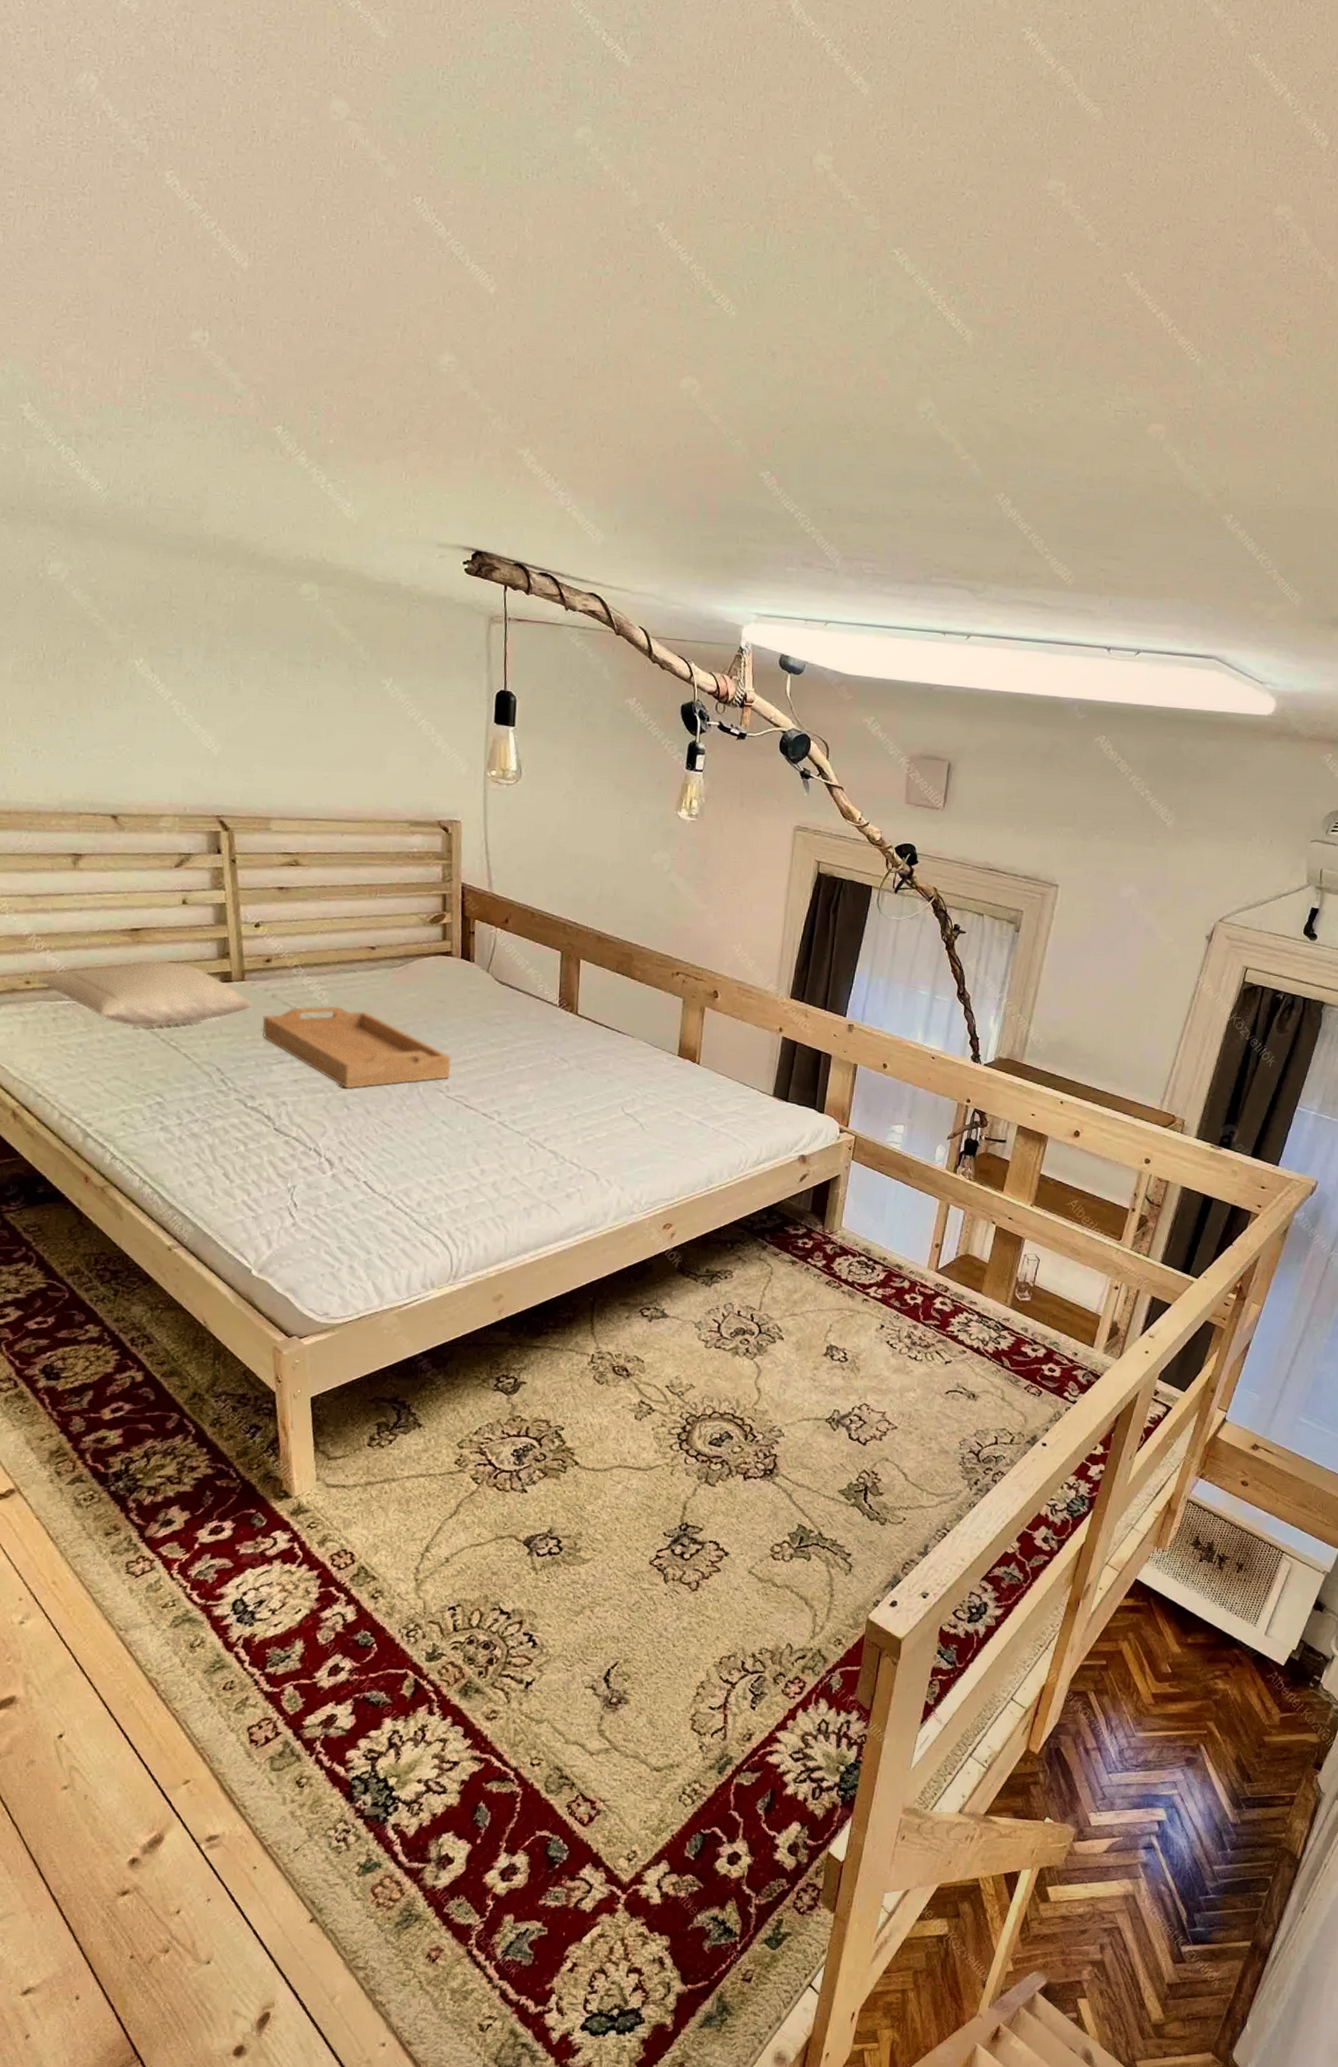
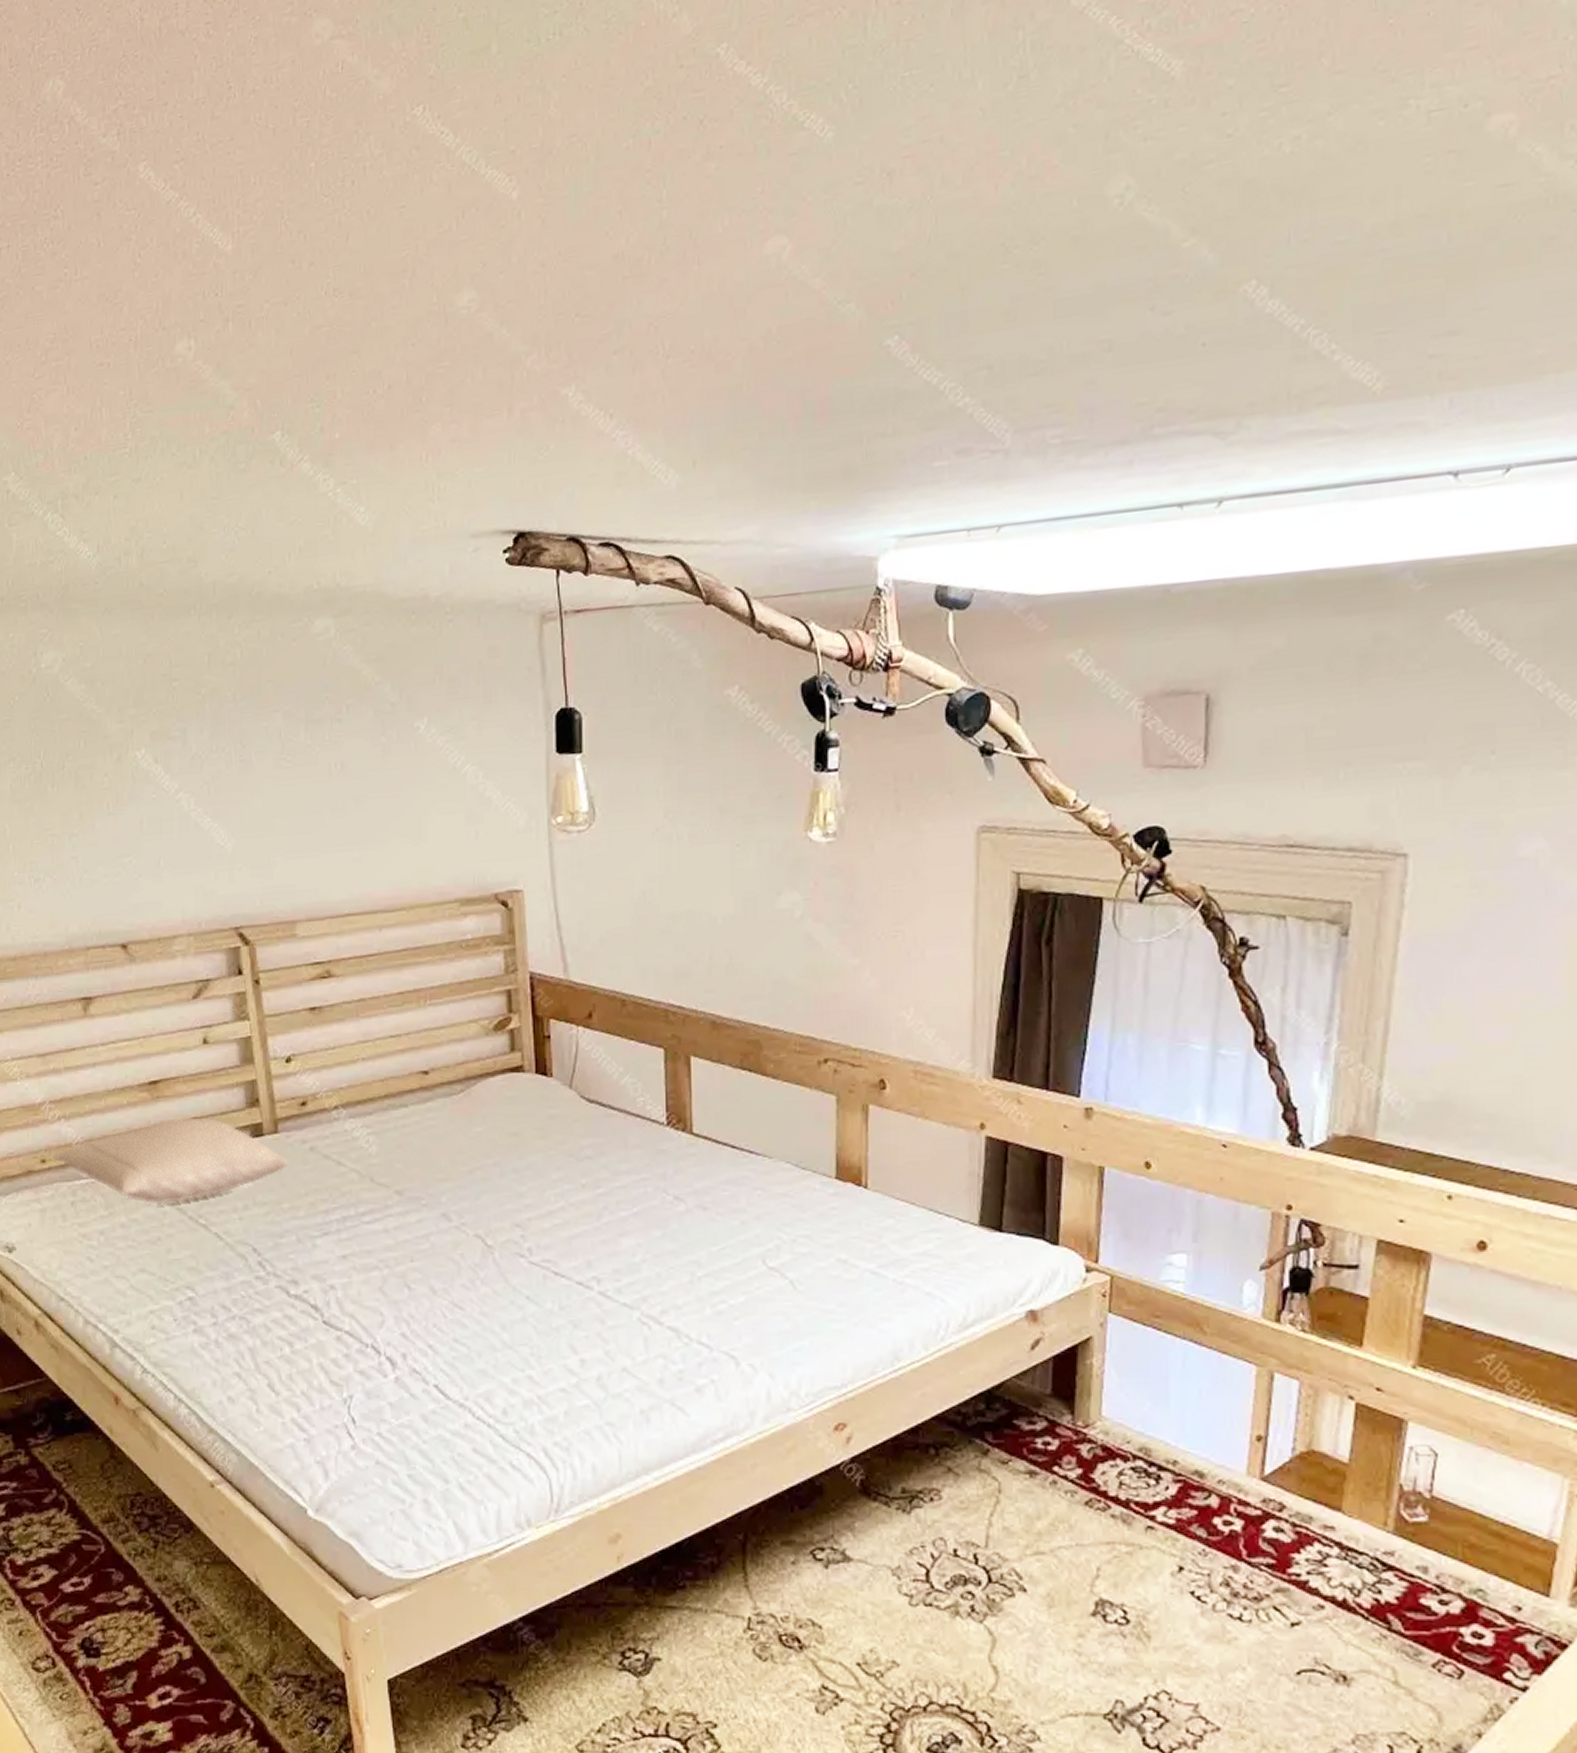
serving tray: present [262,1006,451,1089] -> none [301,1154,532,1262]

